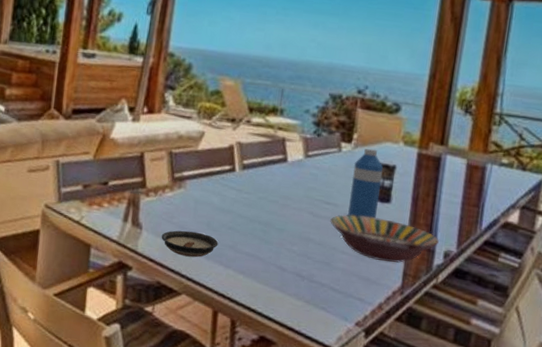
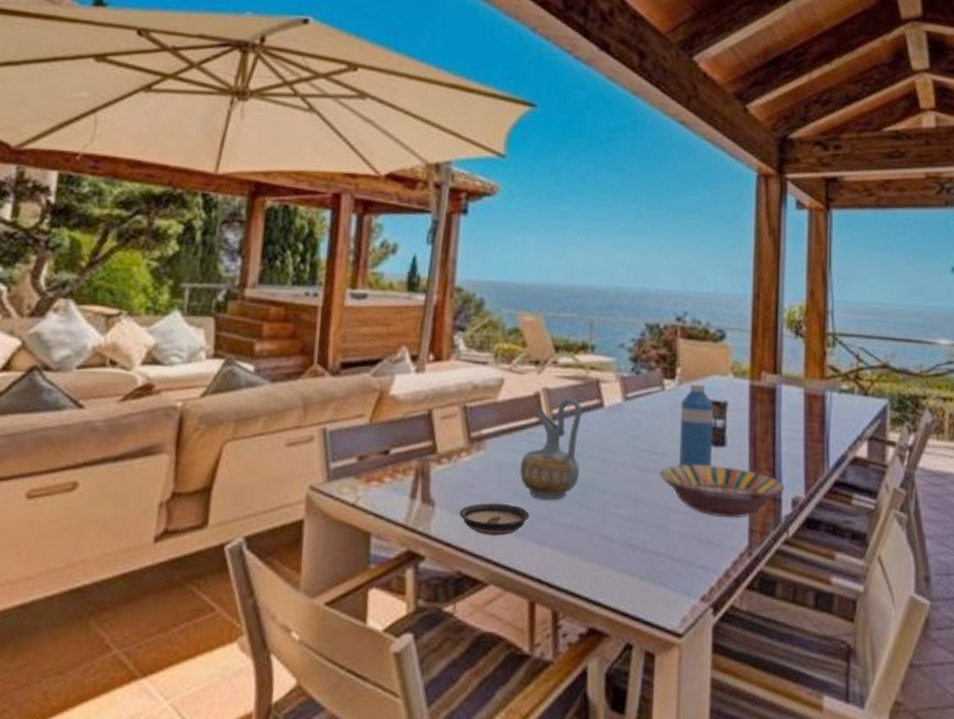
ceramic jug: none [212,151,269,234] -> present [520,397,582,501]

